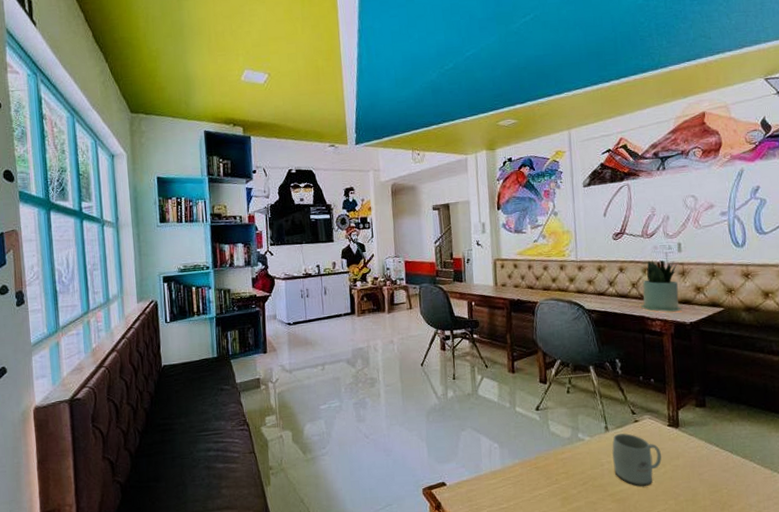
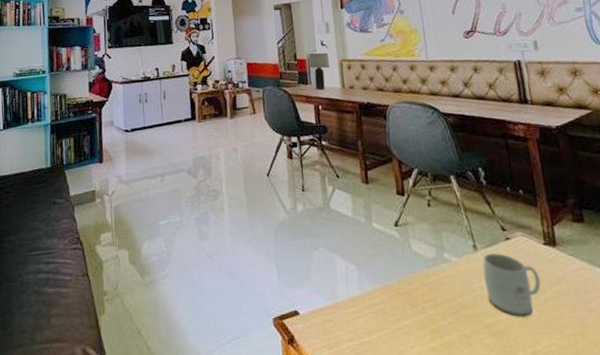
table lamp: none [463,252,484,288] -> present [308,52,329,91]
planter: present [640,260,683,313] -> none [500,59,547,116]

